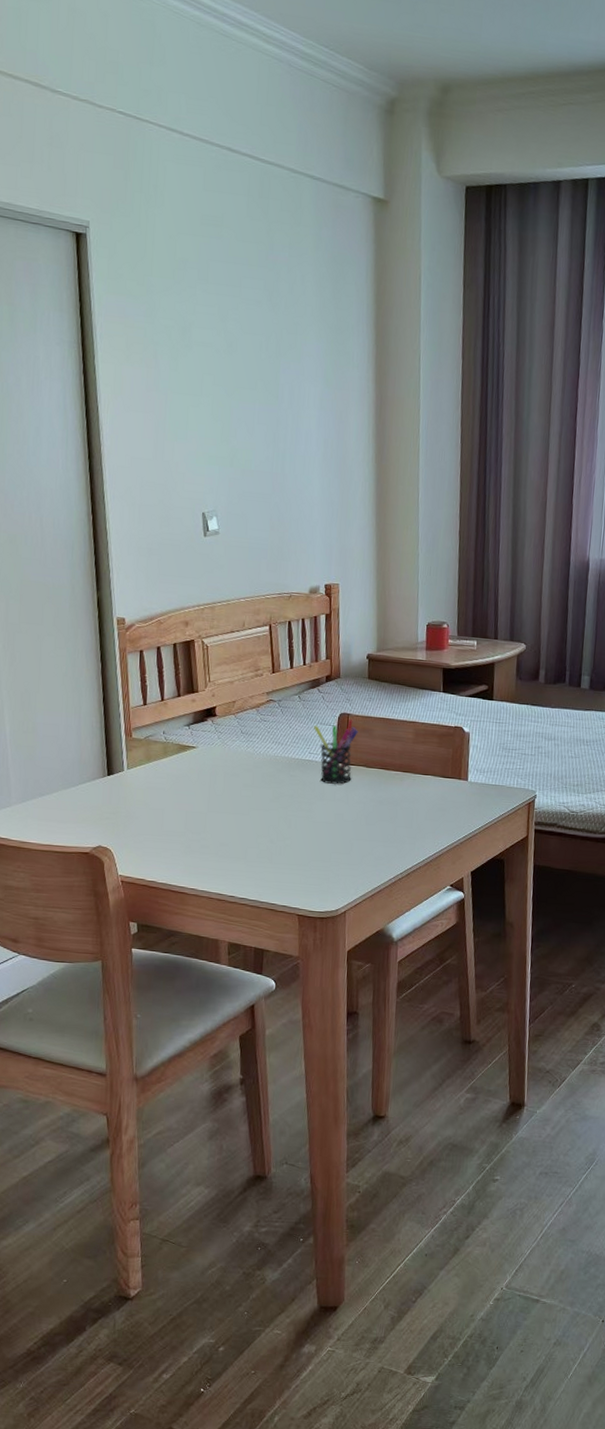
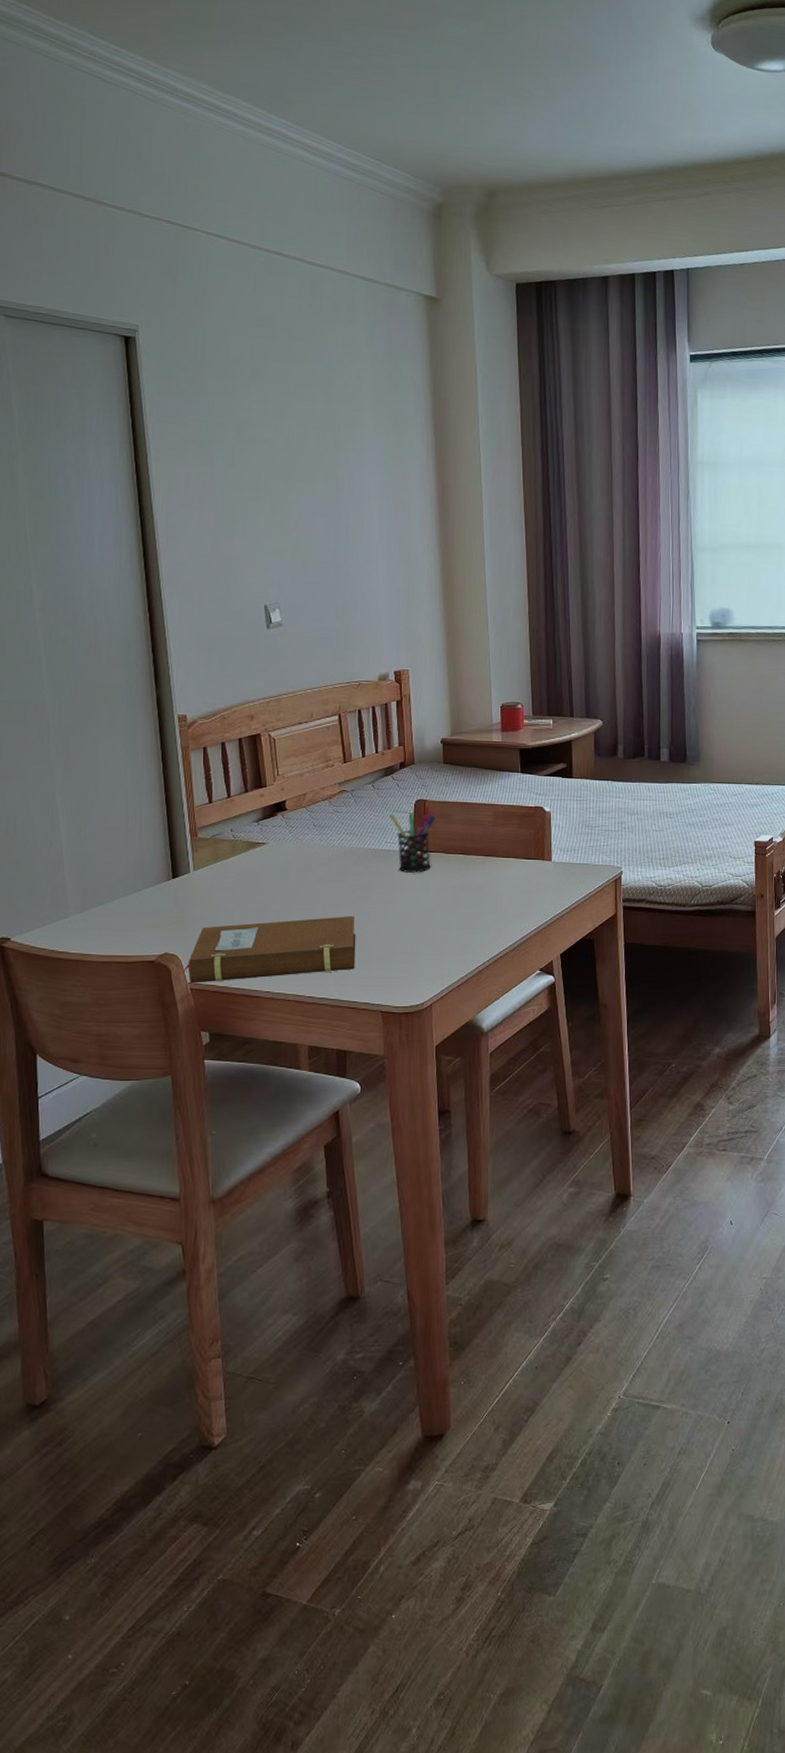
notebook: none [115,821,277,877] -> present [183,915,356,983]

